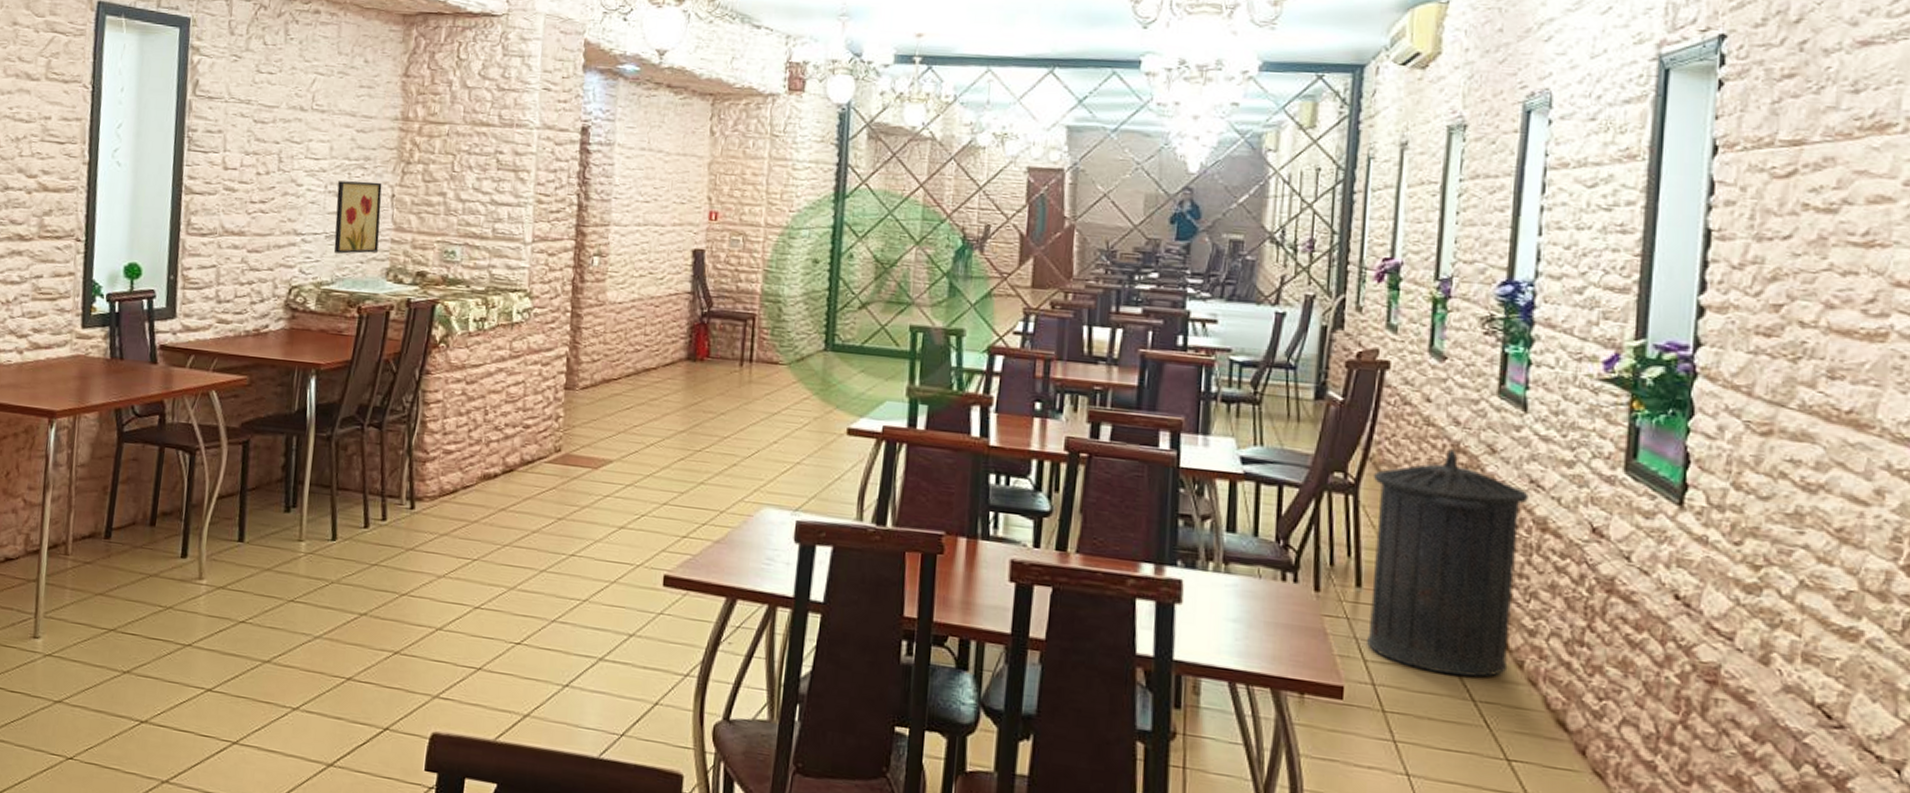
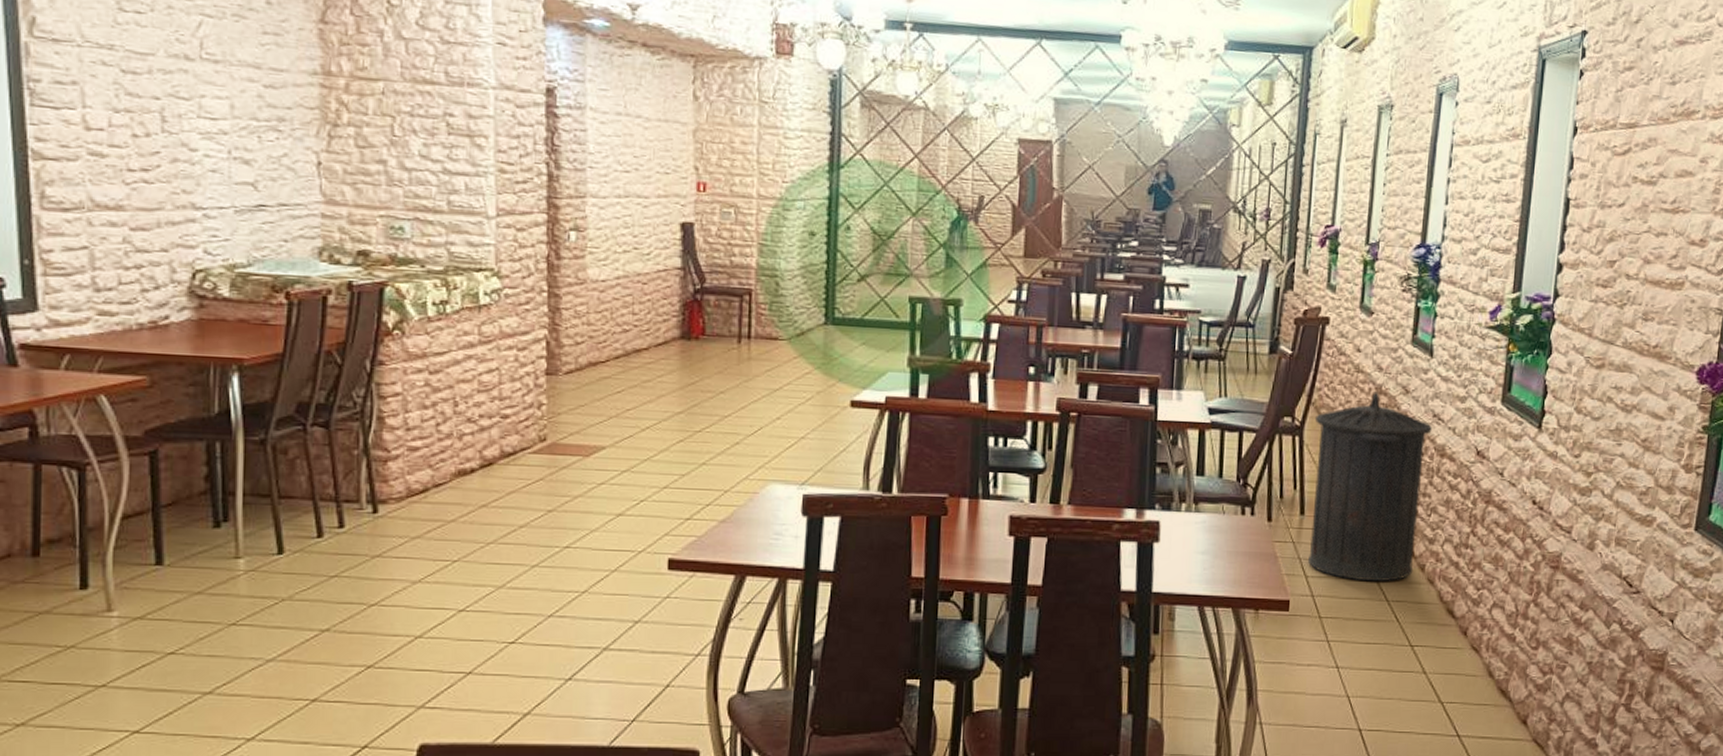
wall art: present [334,181,382,254] -> none [245,145,306,231]

